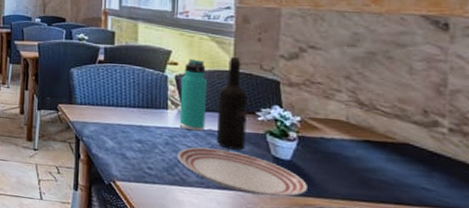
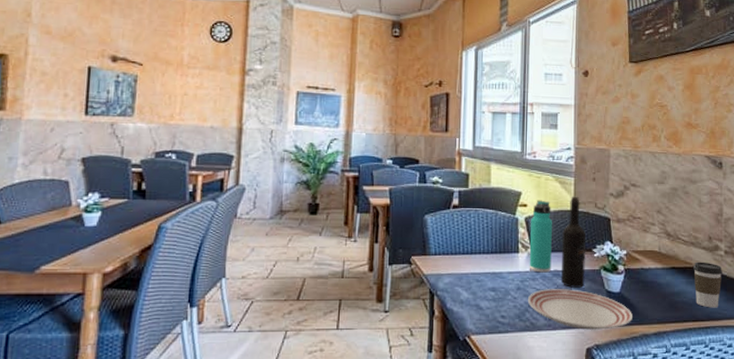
coffee cup: none [398,137,444,193] -> present [693,262,723,308]

